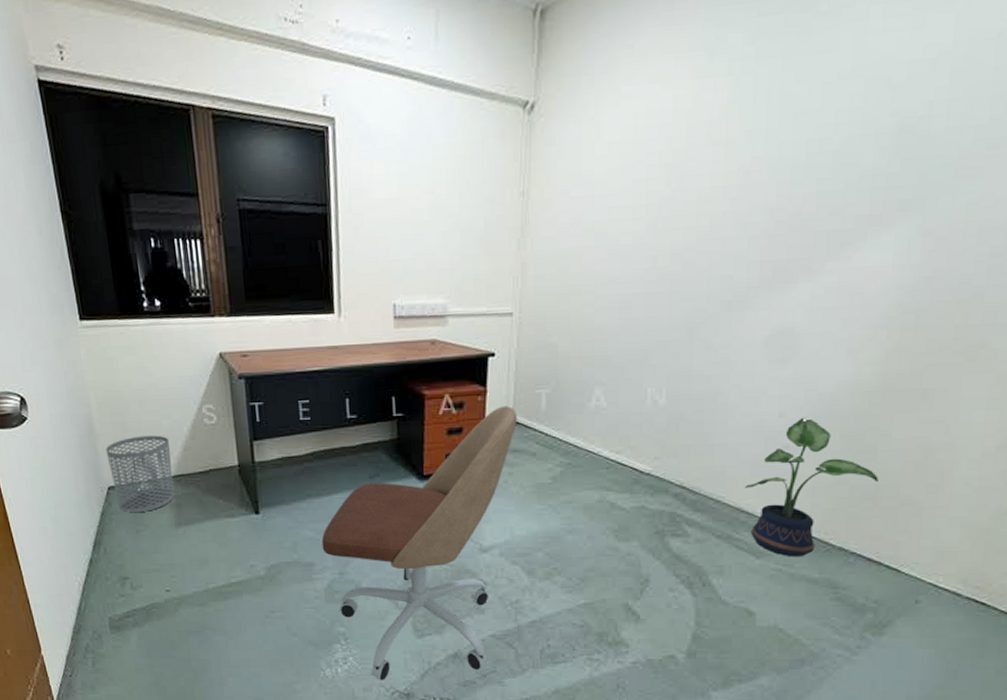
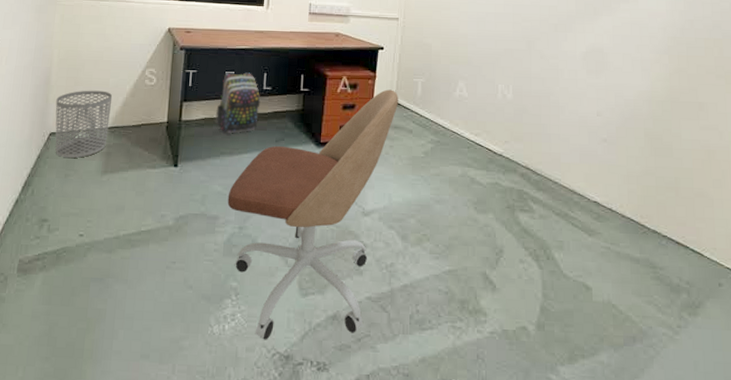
backpack: none [294,399,346,473] -> present [216,72,261,134]
potted plant: present [744,417,879,557] -> none [575,117,676,237]

